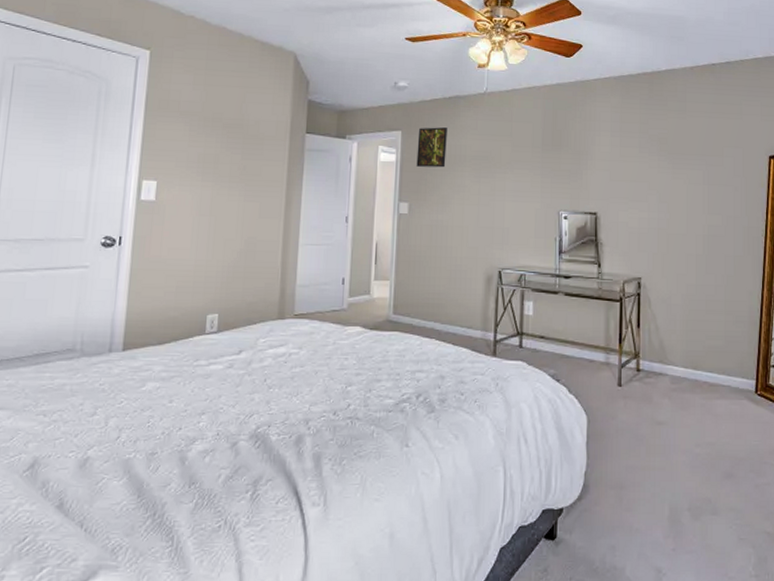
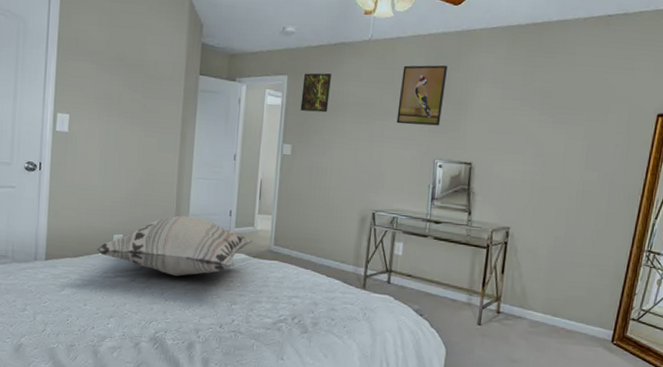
decorative pillow: none [186,287,368,358] -> present [96,215,252,276]
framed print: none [517,115,564,177] -> present [396,65,448,126]

